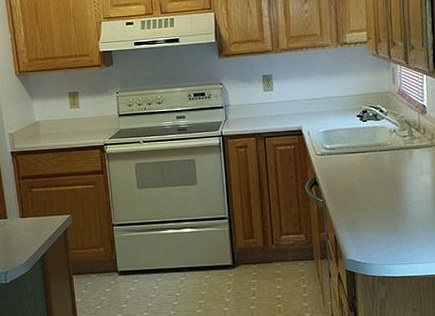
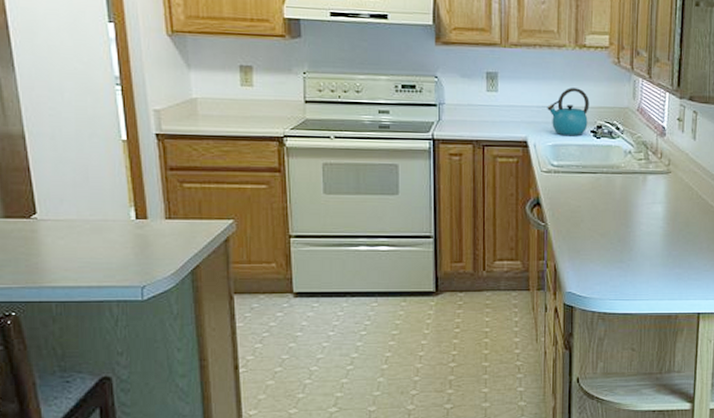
kettle: none [316,80,354,122] -> present [547,88,590,136]

